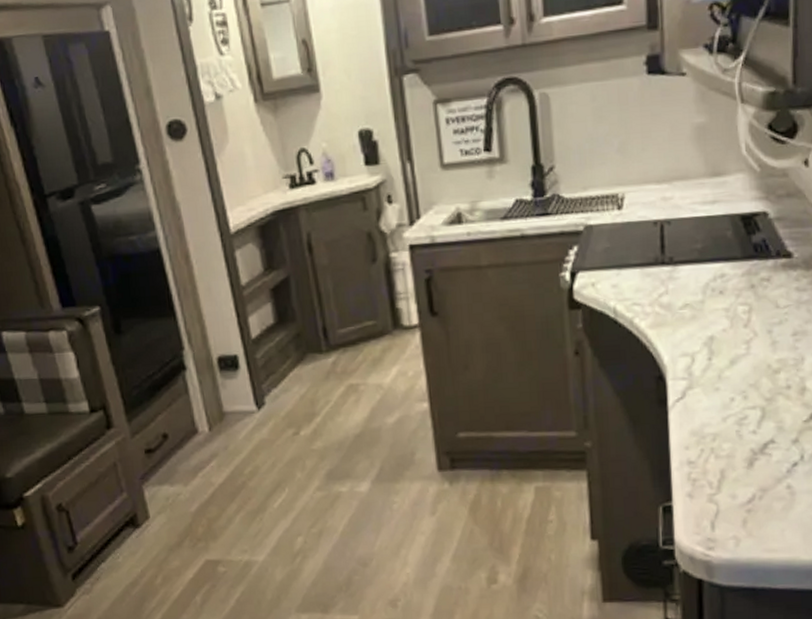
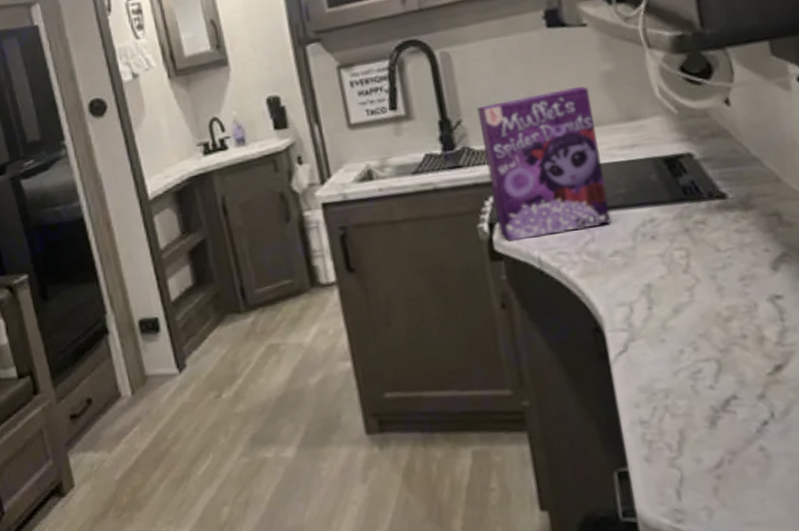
cereal box: none [570,139,685,291] -> present [477,86,612,242]

